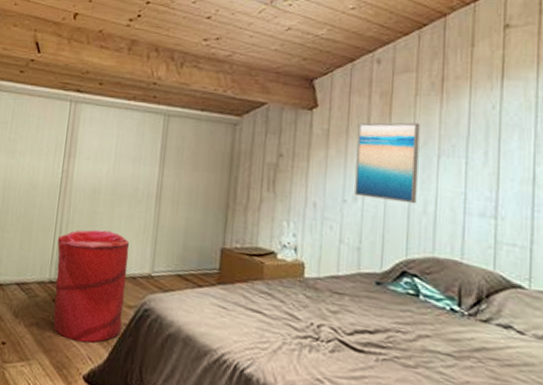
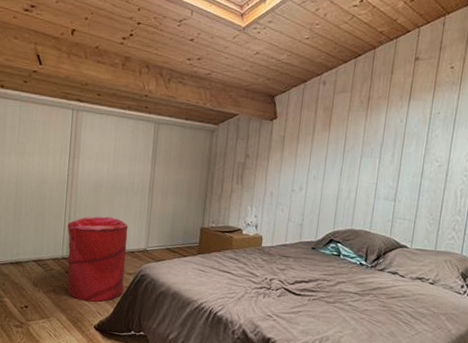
wall art: present [355,122,420,204] -> none [301,131,350,192]

